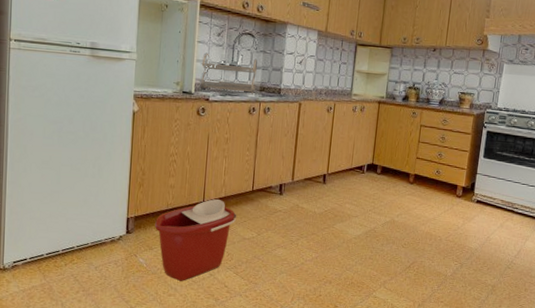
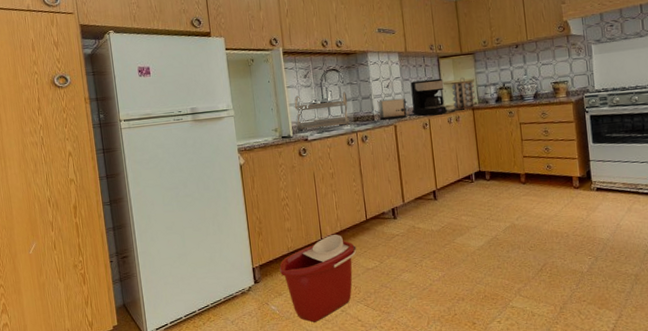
toaster: none [286,75,317,98] -> present [377,98,408,120]
coffee maker: none [313,63,363,103] -> present [406,78,456,117]
spice rack: none [361,69,387,102] -> present [451,77,476,110]

